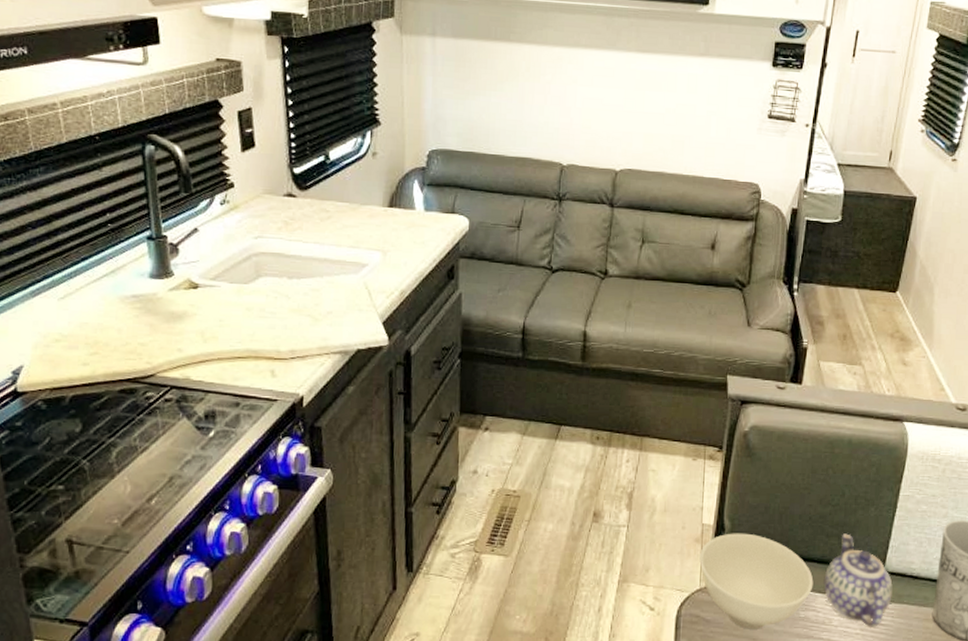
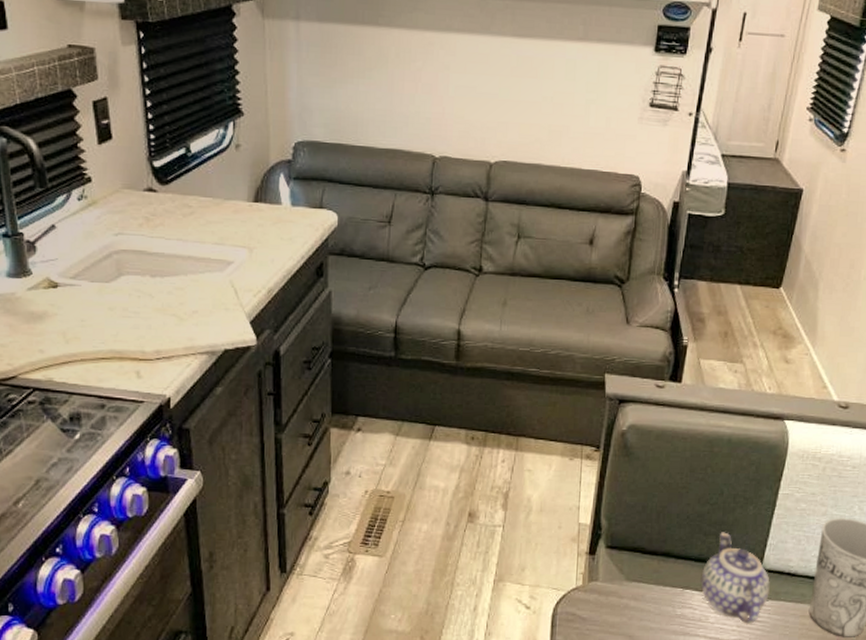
bowl: present [699,533,814,629] -> none [576,532,691,627]

